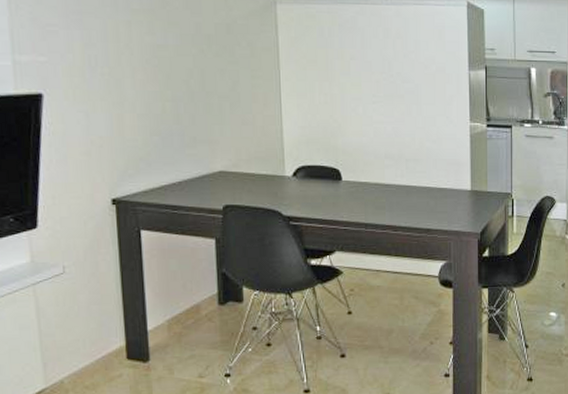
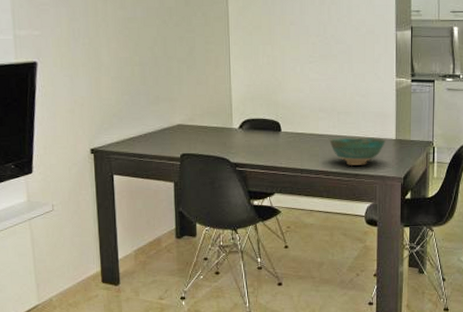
bowl: none [397,188,460,221] -> present [329,137,386,167]

